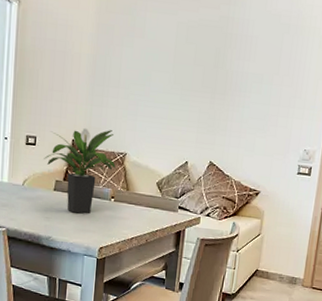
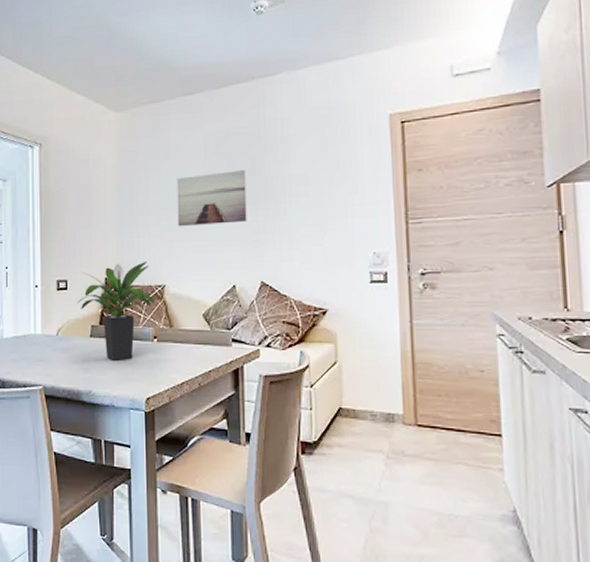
wall art: none [144,57,210,108] -> present [176,170,247,227]

